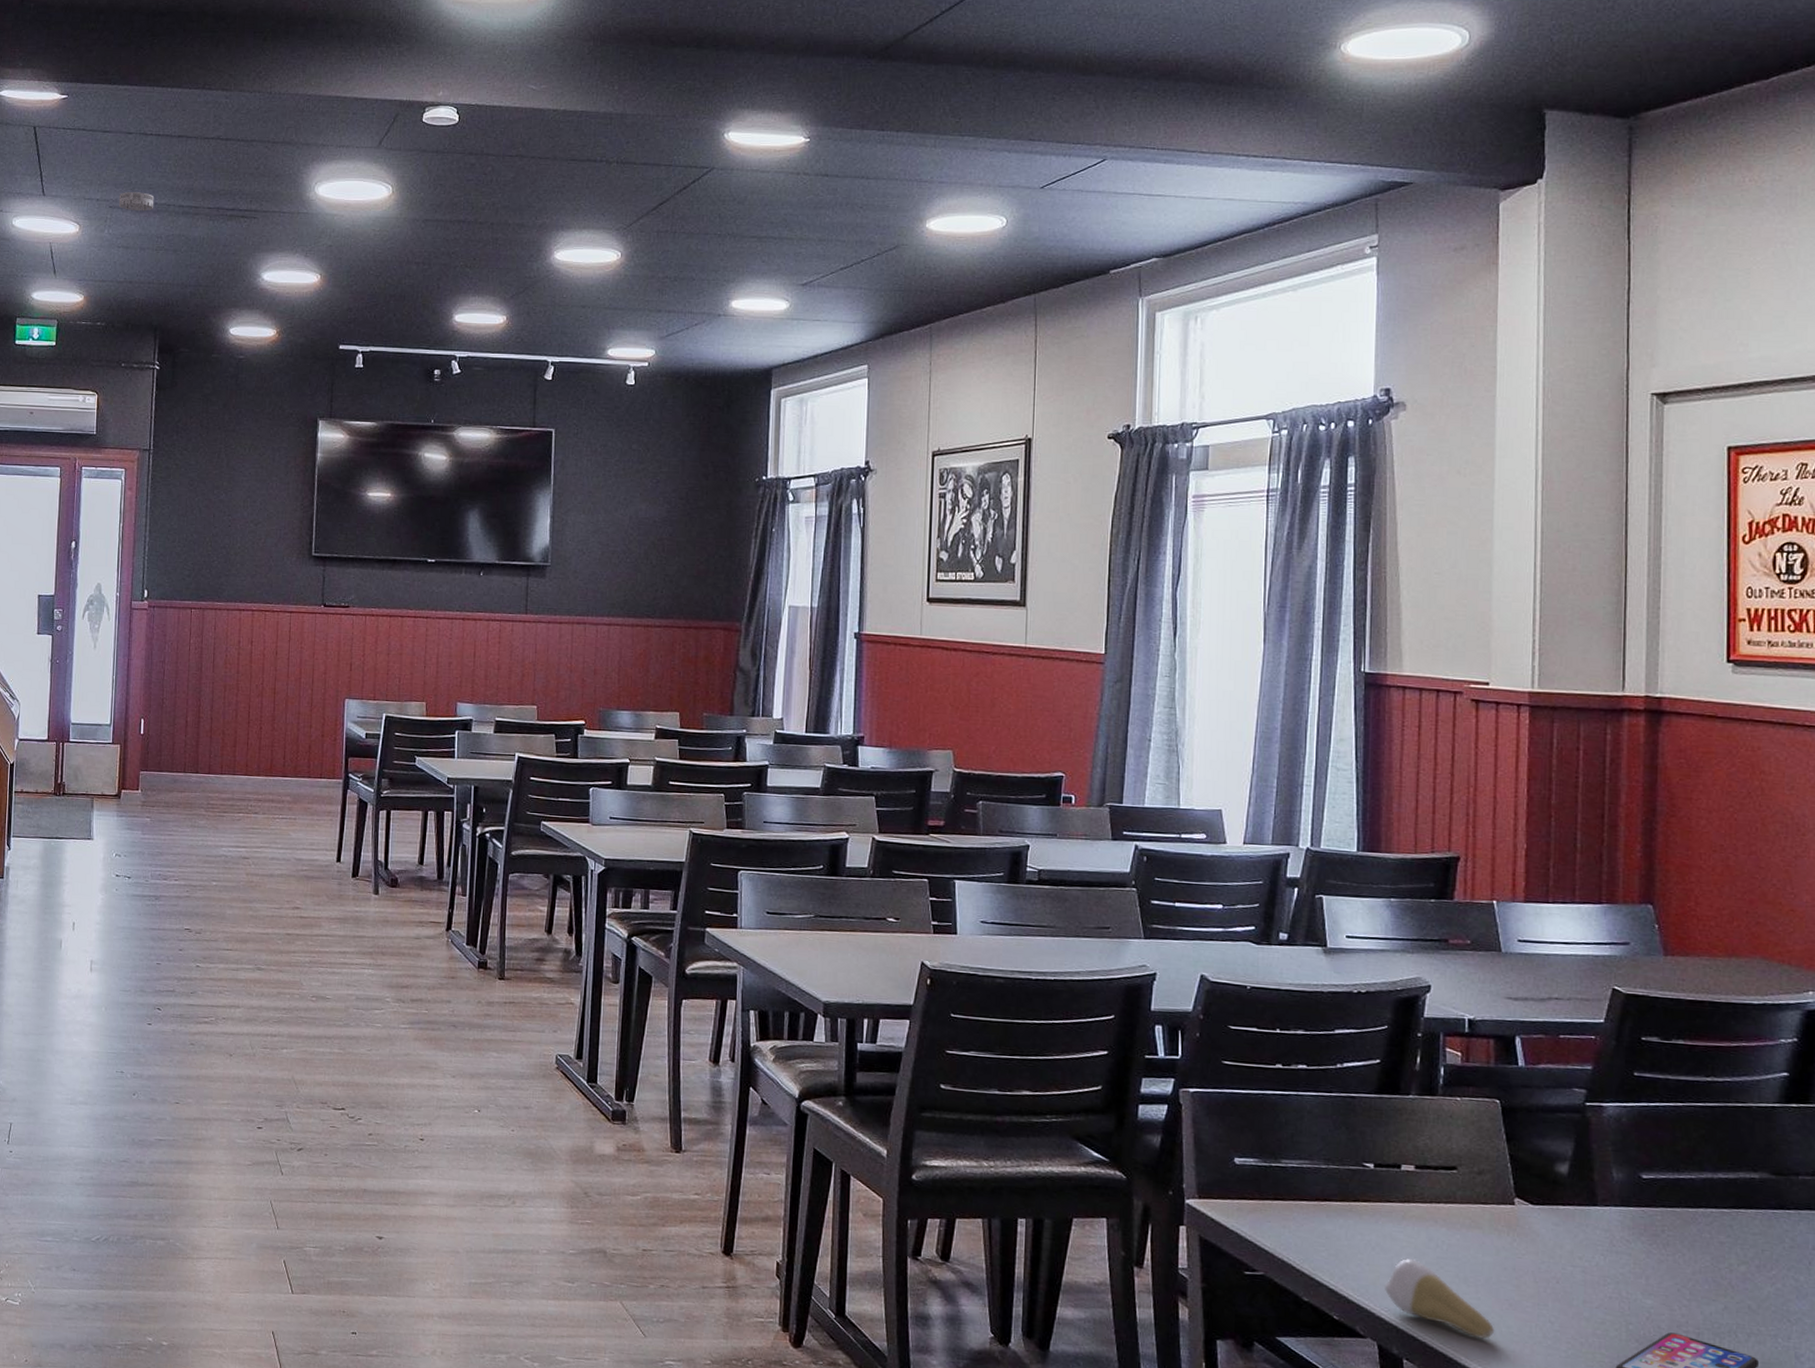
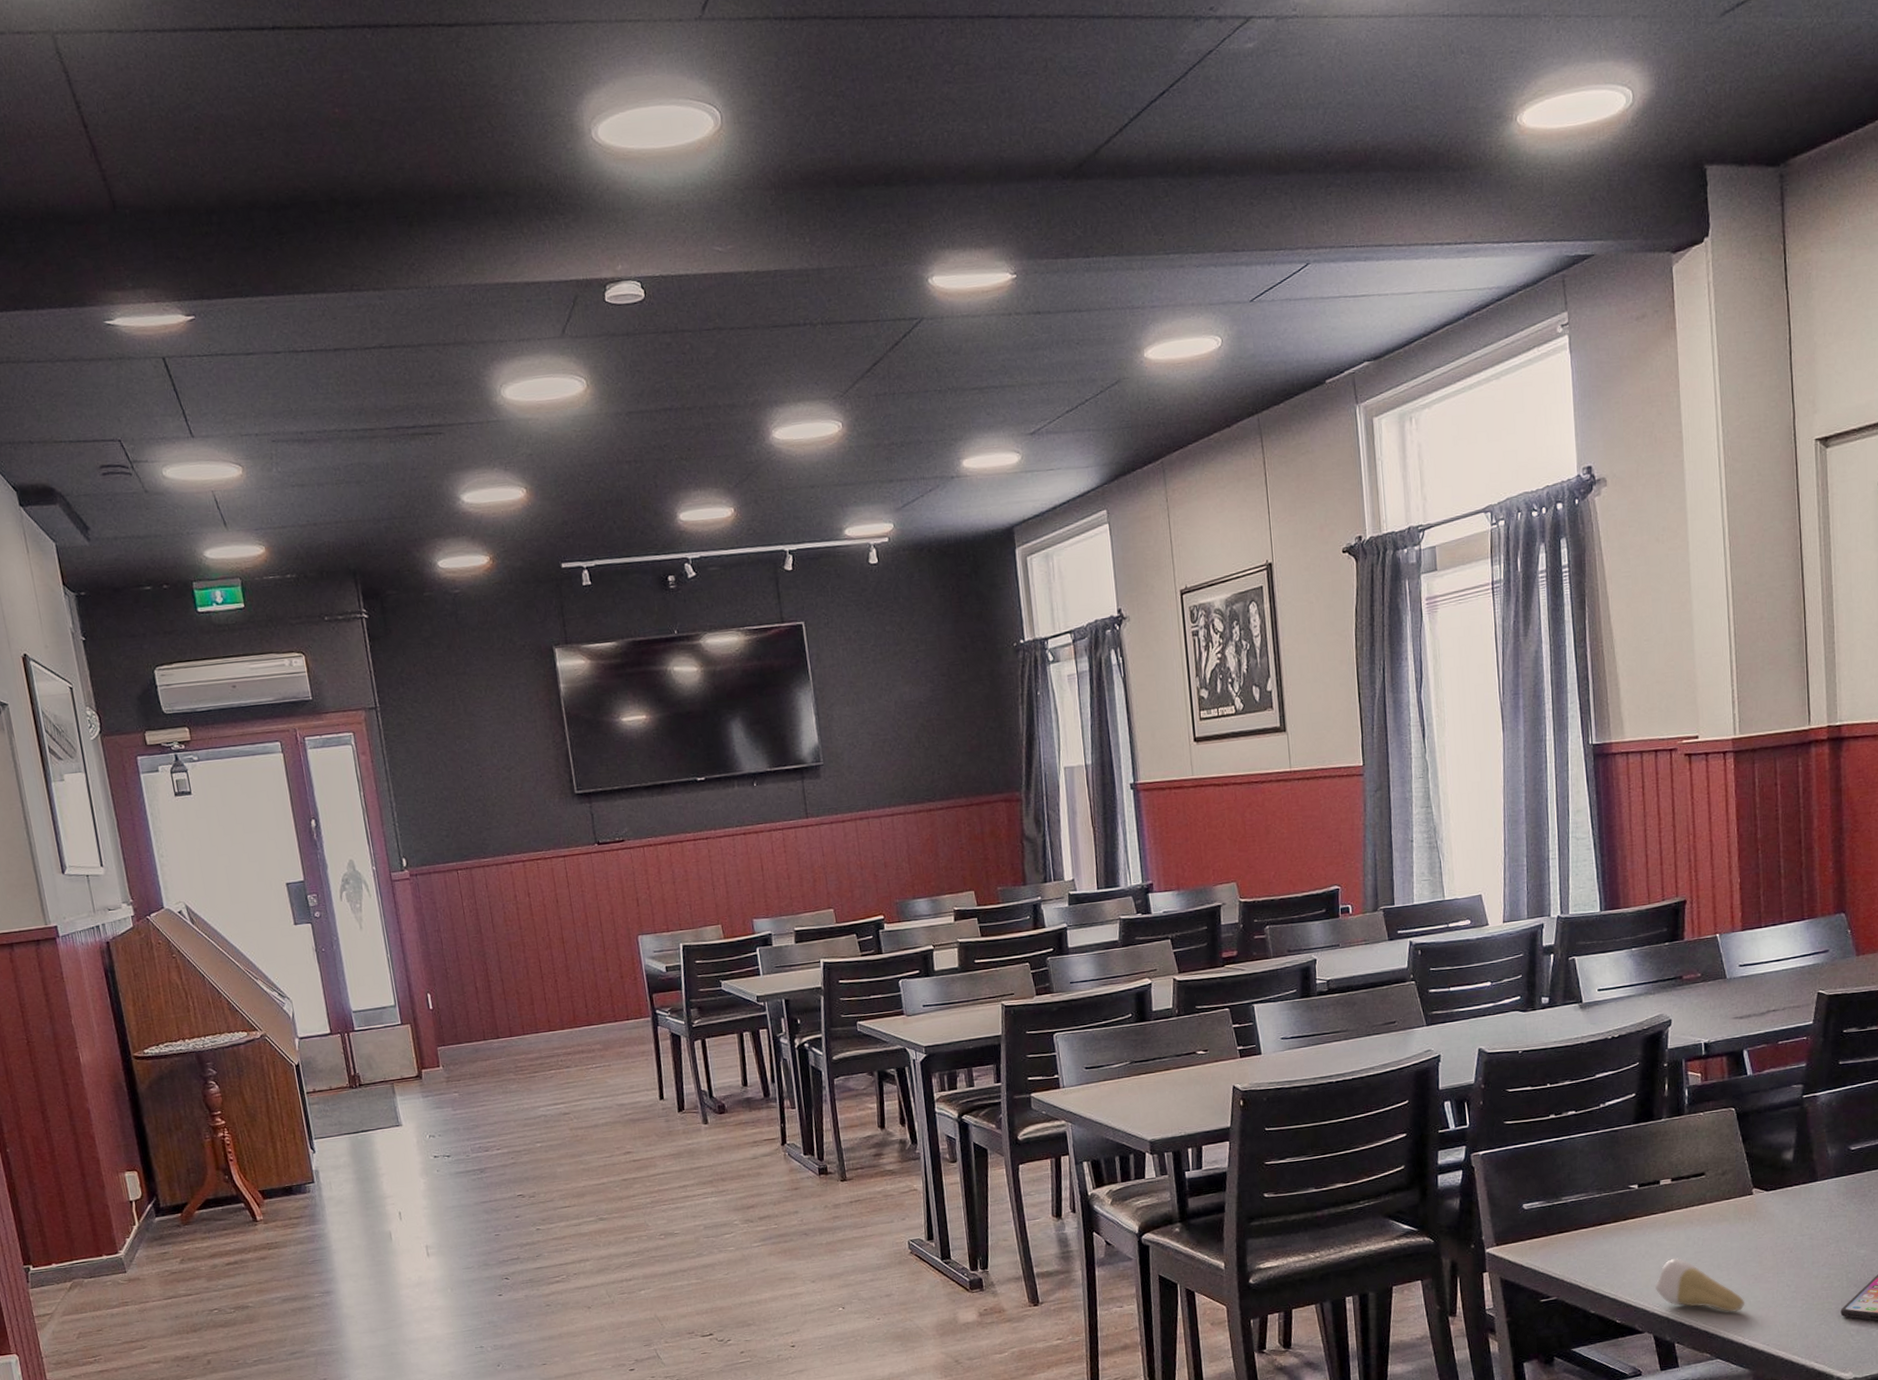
smoke detector: present [118,191,155,211] -> none [280,419,324,443]

